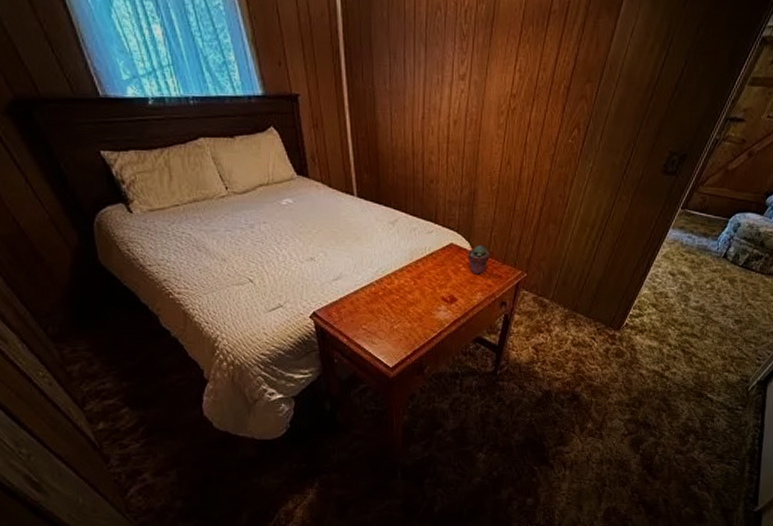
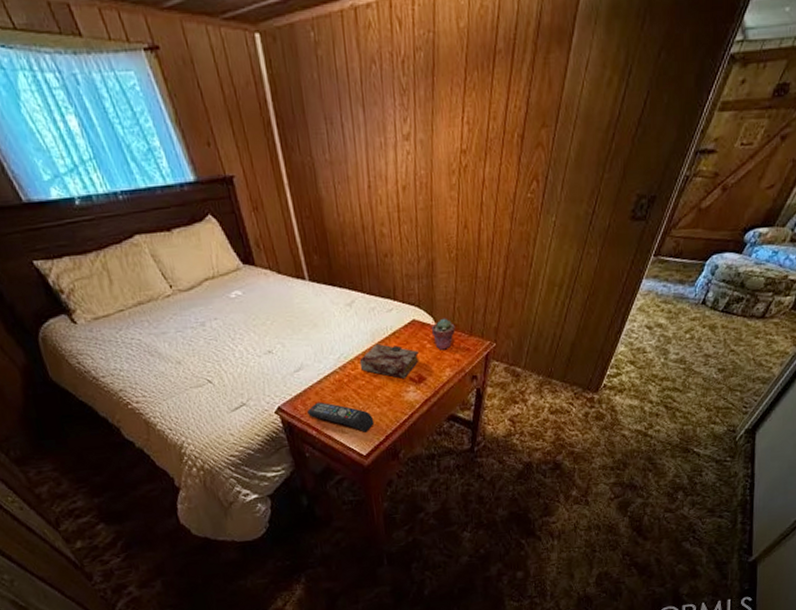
remote control: none [340,311,404,345] -> present [306,402,375,432]
book: none [396,261,453,298] -> present [359,343,419,380]

